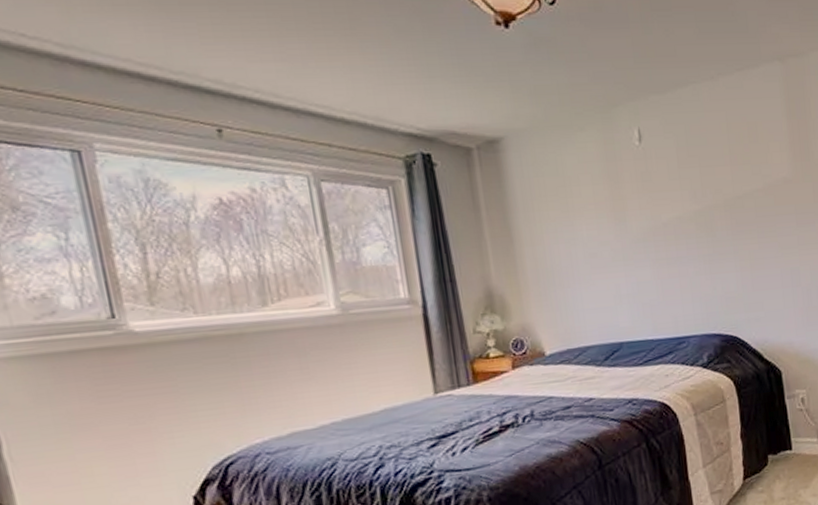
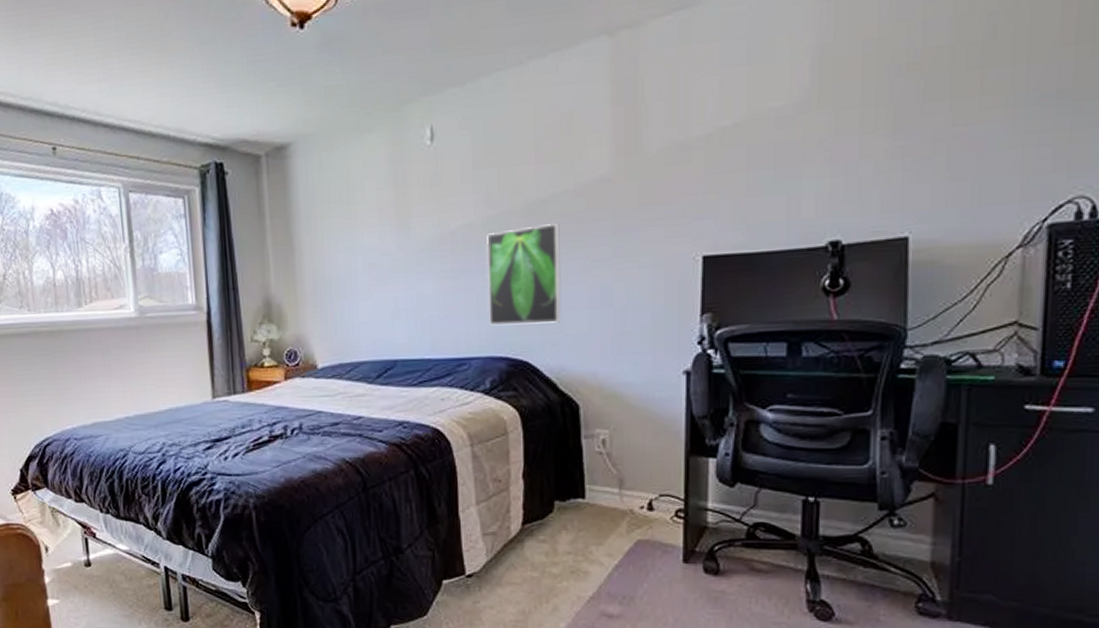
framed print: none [694,217,761,306] -> present [485,224,561,326]

